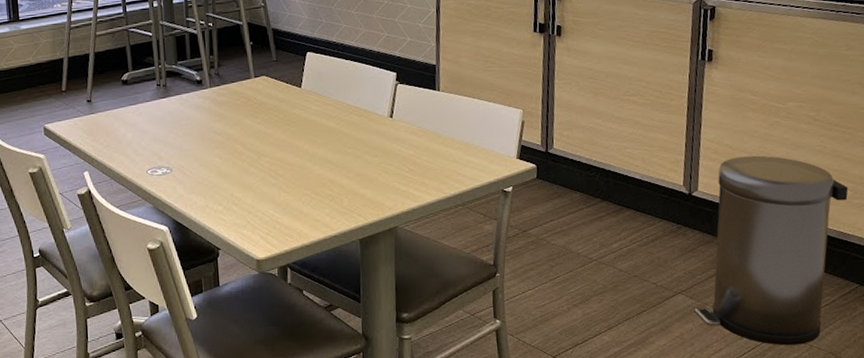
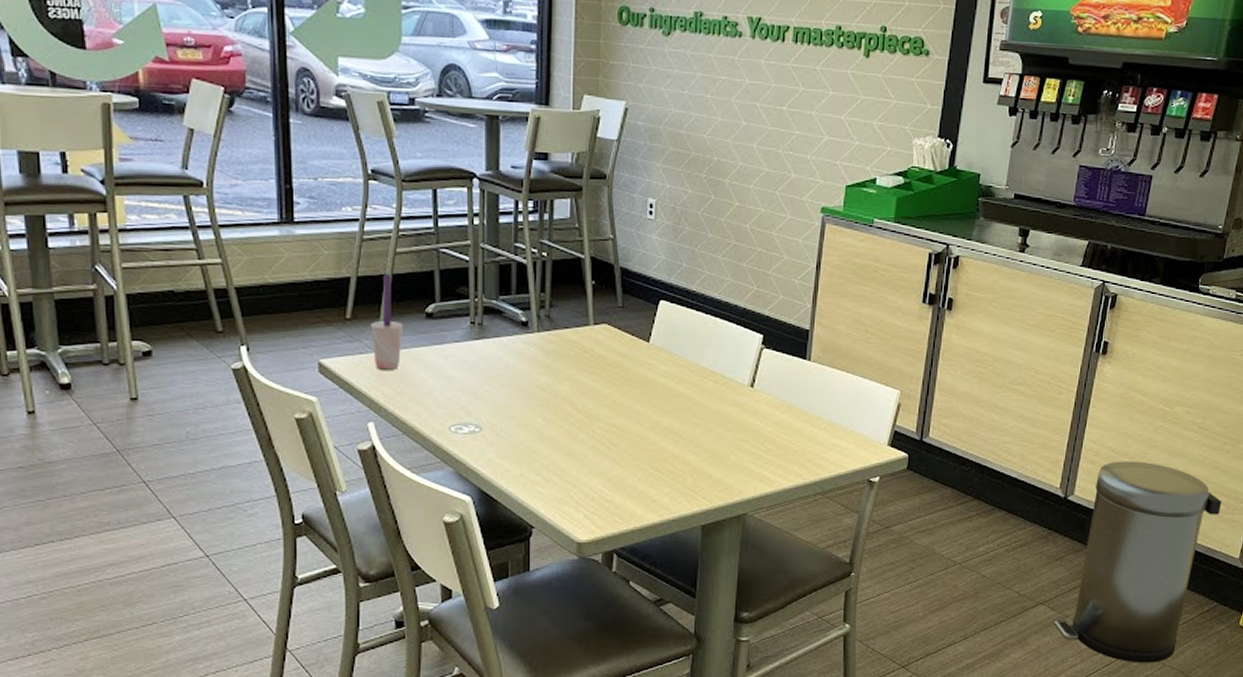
beverage cup: none [81,53,106,129] -> present [371,275,404,370]

